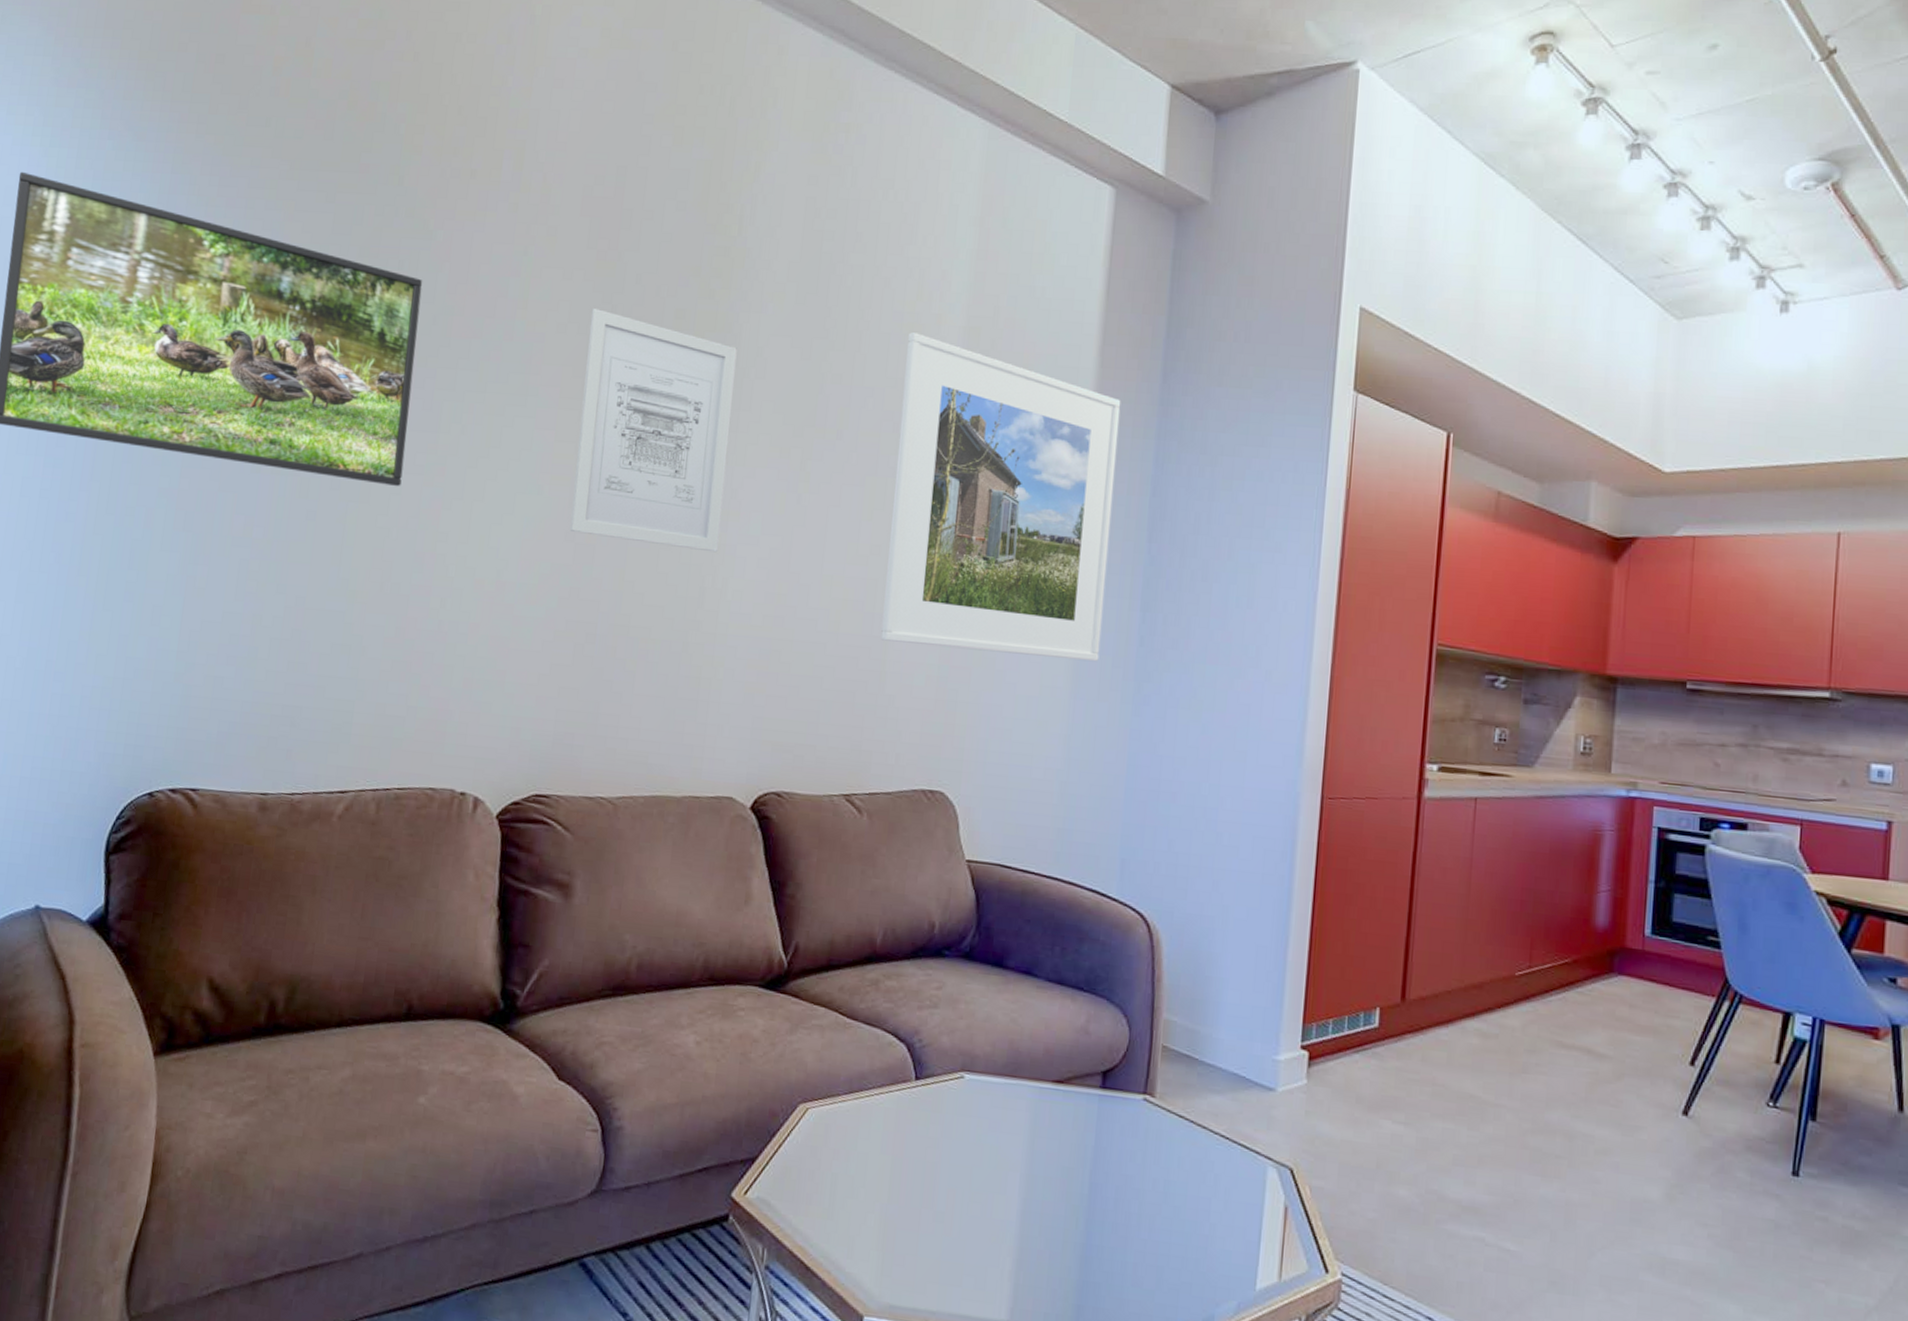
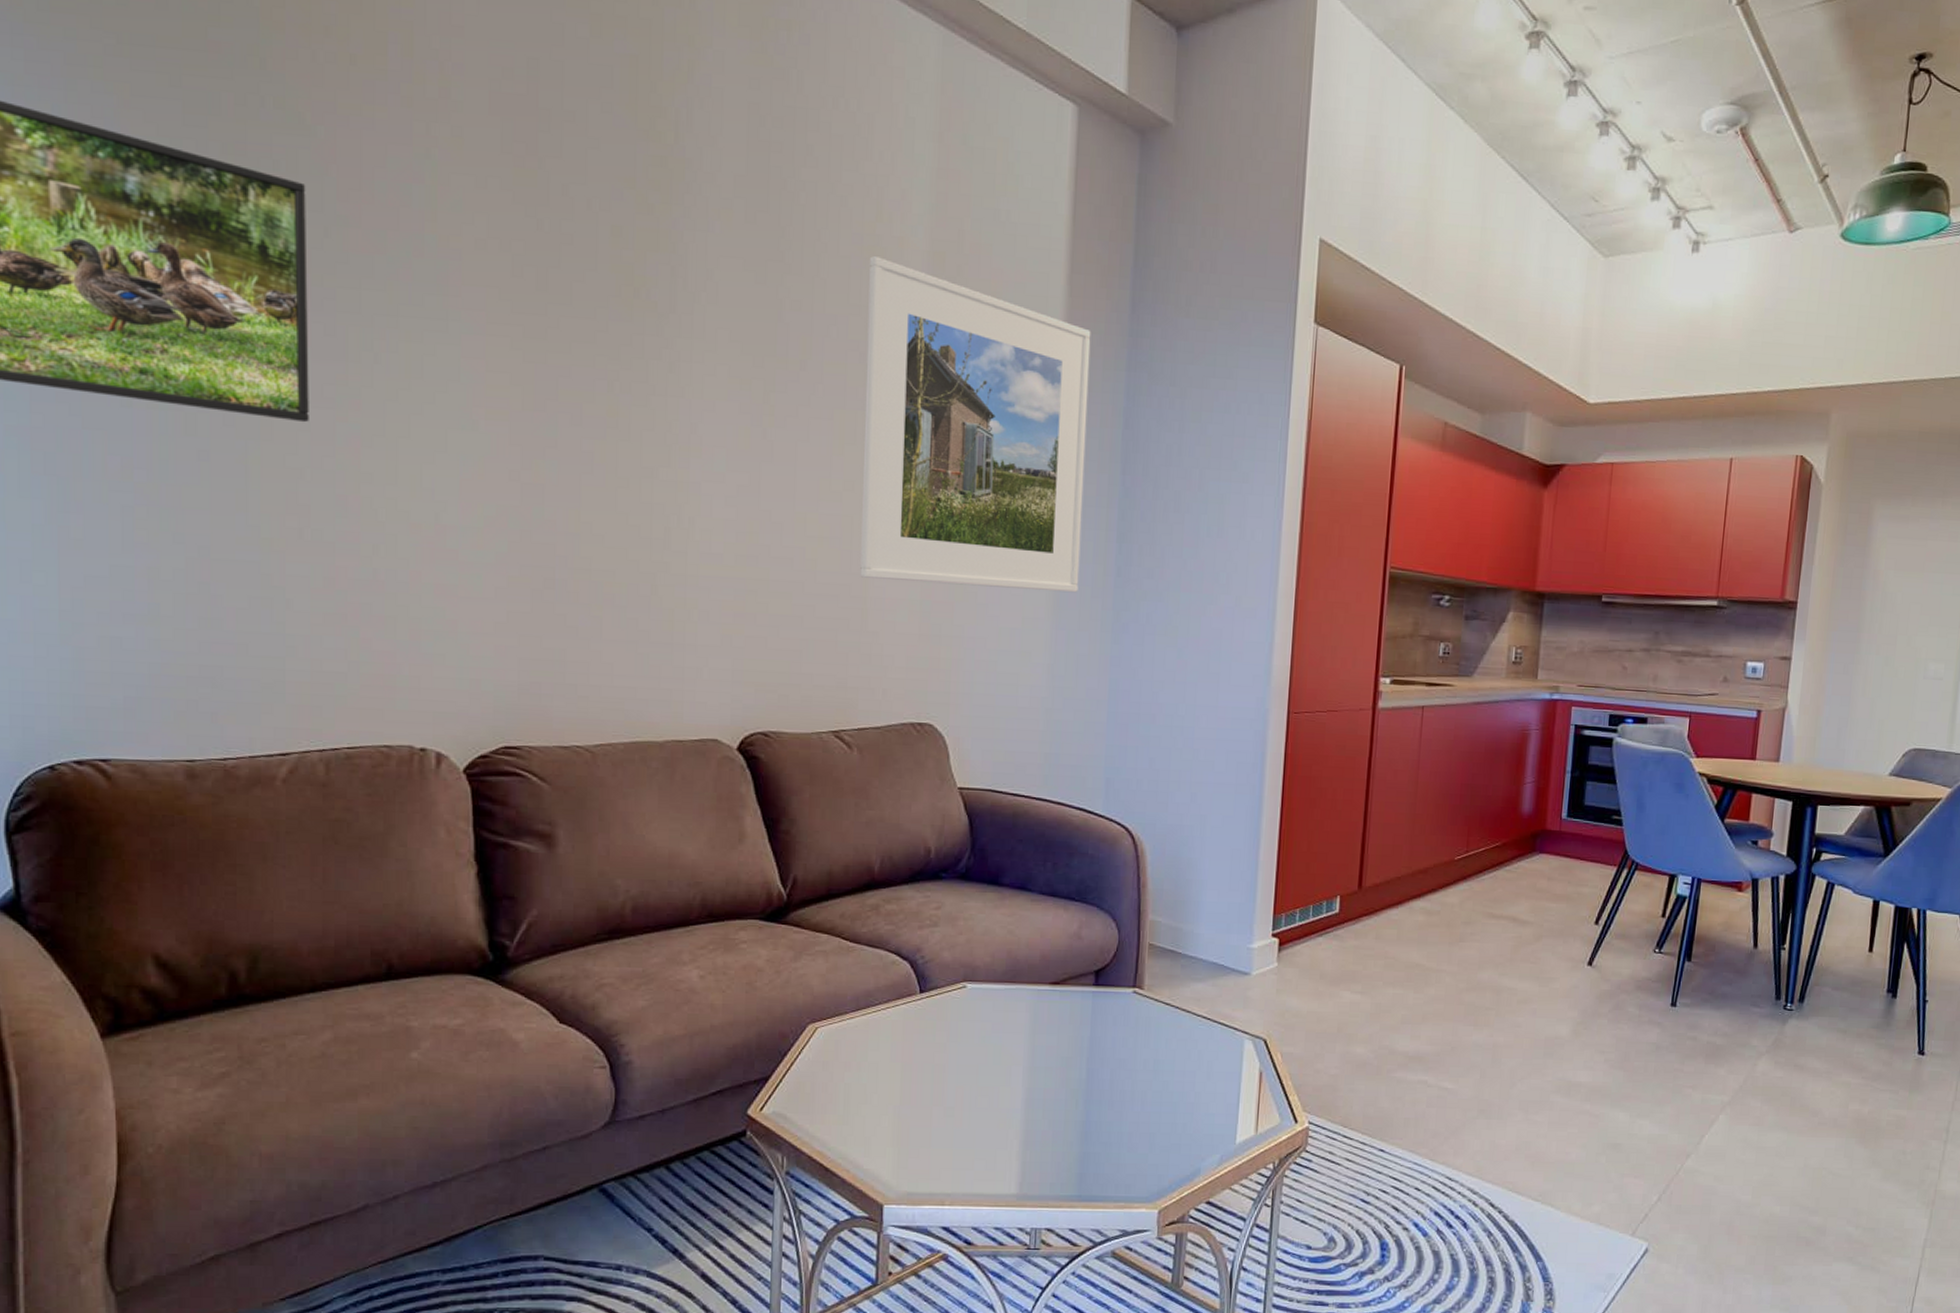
wall art: present [569,307,737,553] -> none [513,221,685,491]

